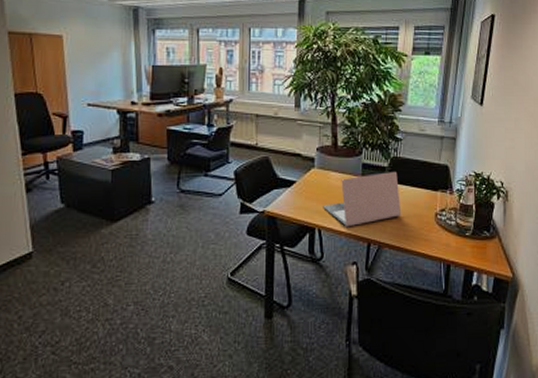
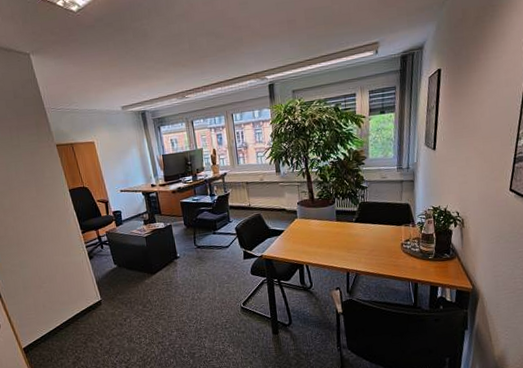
laptop: present [323,172,402,227] -> none [307,214,373,262]

